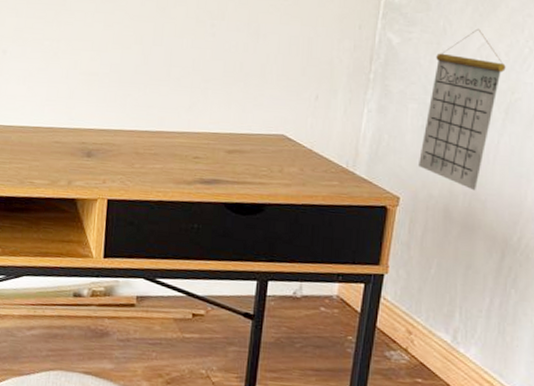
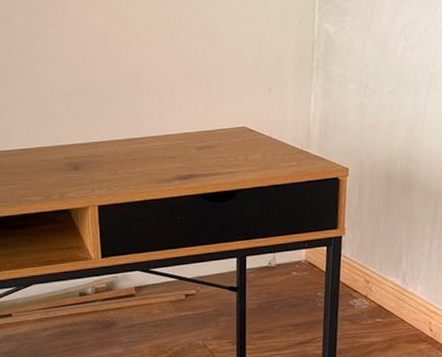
calendar: present [417,28,506,191] -> none [360,11,426,154]

